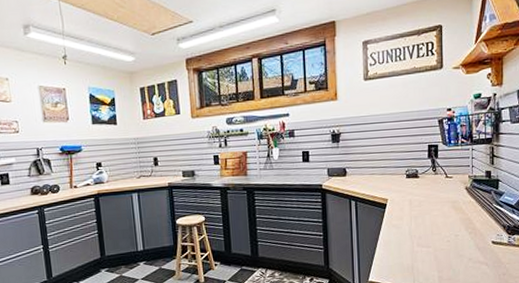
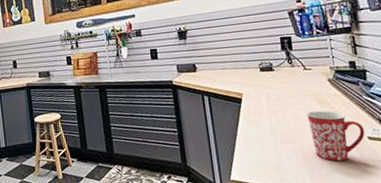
mug: none [443,216,490,264] -> present [306,110,365,162]

